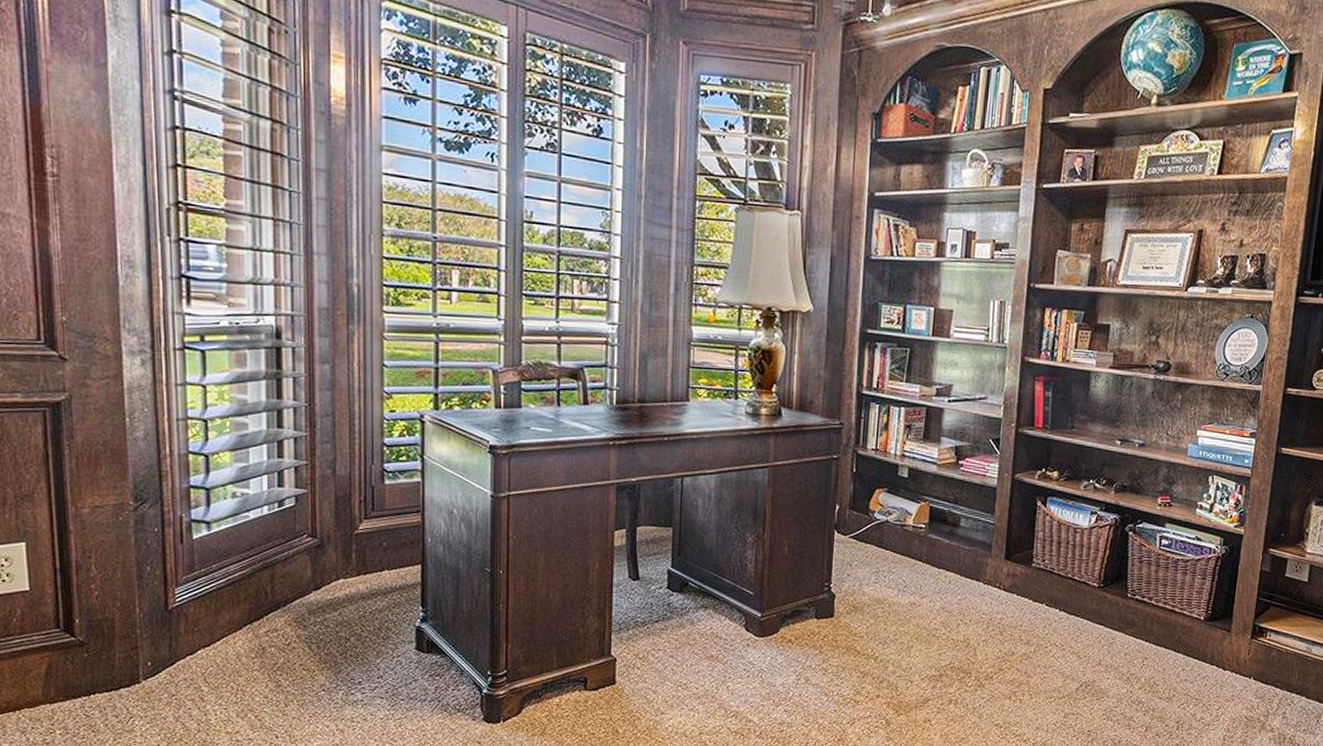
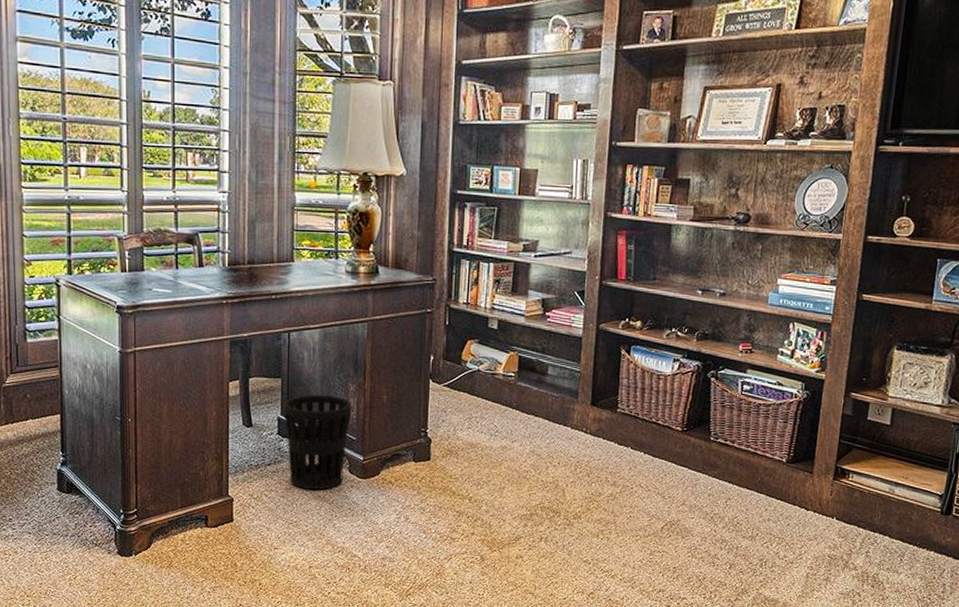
wastebasket: none [674,545,750,650] -> present [283,395,352,490]

